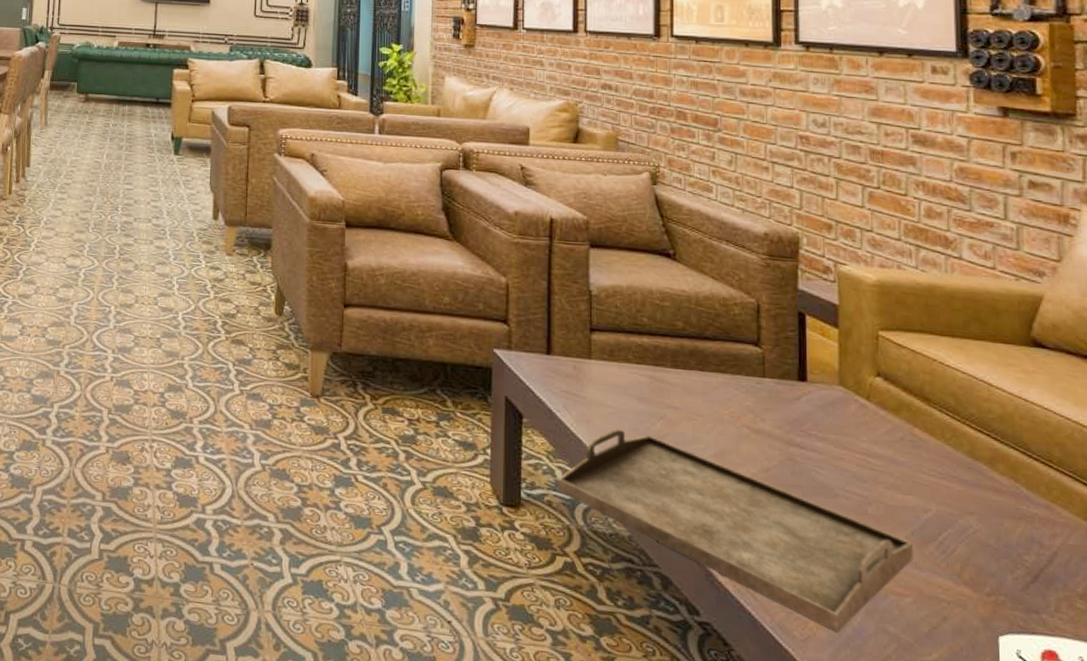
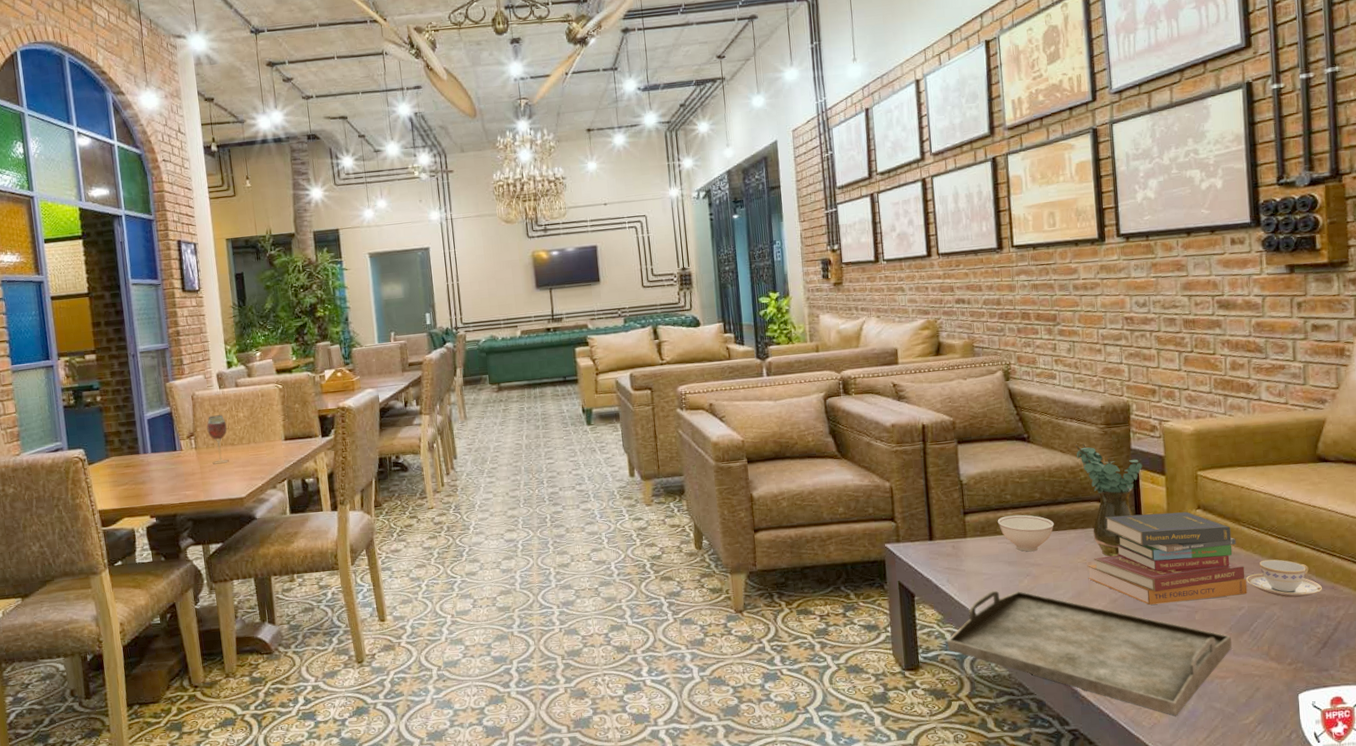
bowl: none [629,342,698,391] -> present [997,514,1054,552]
vase: none [730,272,811,415] -> present [1075,444,1143,557]
books: none [735,365,936,494] -> present [1087,512,1248,605]
teacup: none [934,455,1034,512] -> present [1245,559,1322,598]

